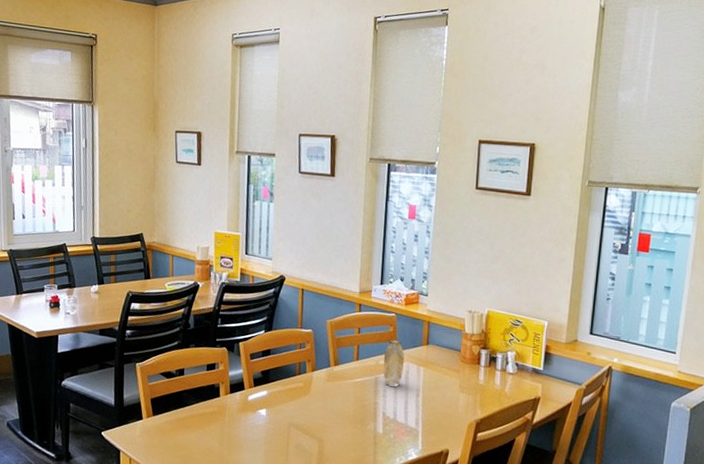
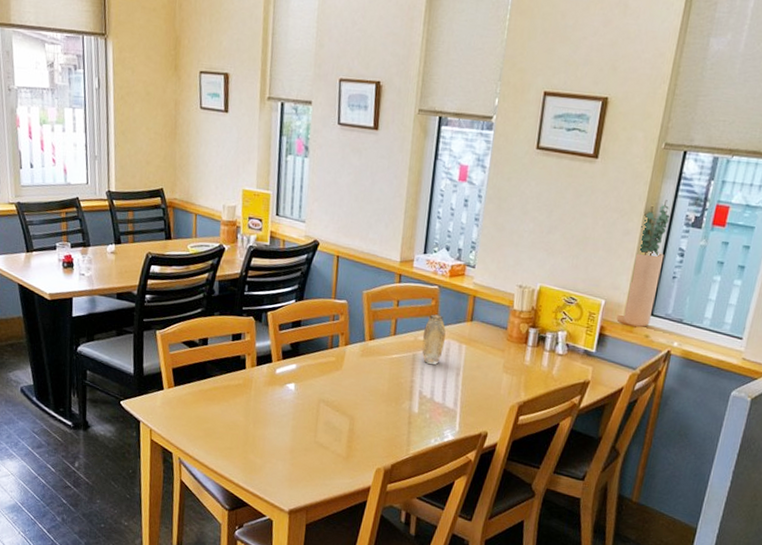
vase: none [560,230,599,346] -> present [616,200,671,328]

